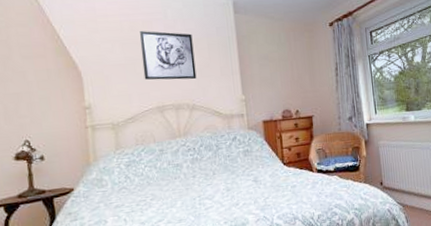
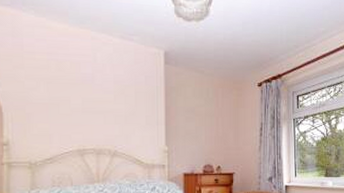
wall art: present [139,31,197,80] -> none [66,72,121,126]

